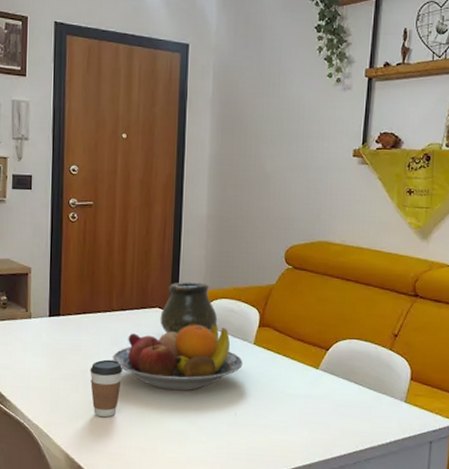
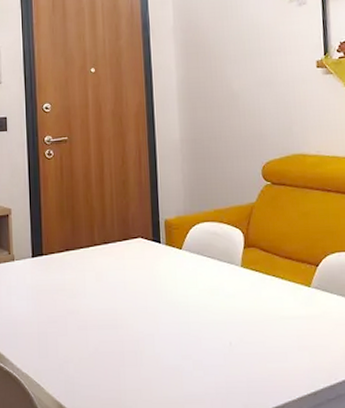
coffee cup: present [90,359,123,418] -> none [77,296,111,360]
fruit bowl: present [112,322,243,391] -> none [99,247,232,324]
vase: present [160,282,218,334] -> none [143,207,202,264]

